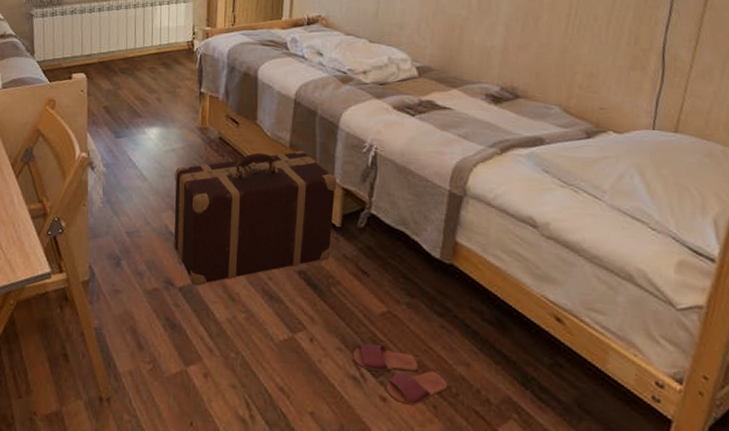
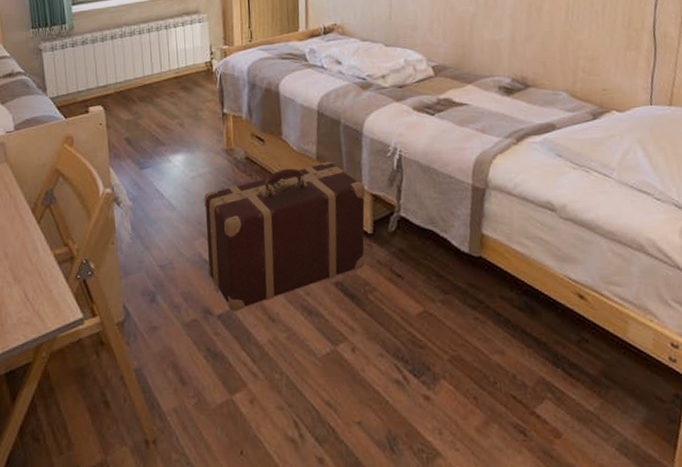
slippers: present [353,344,448,405] -> none [394,345,486,400]

